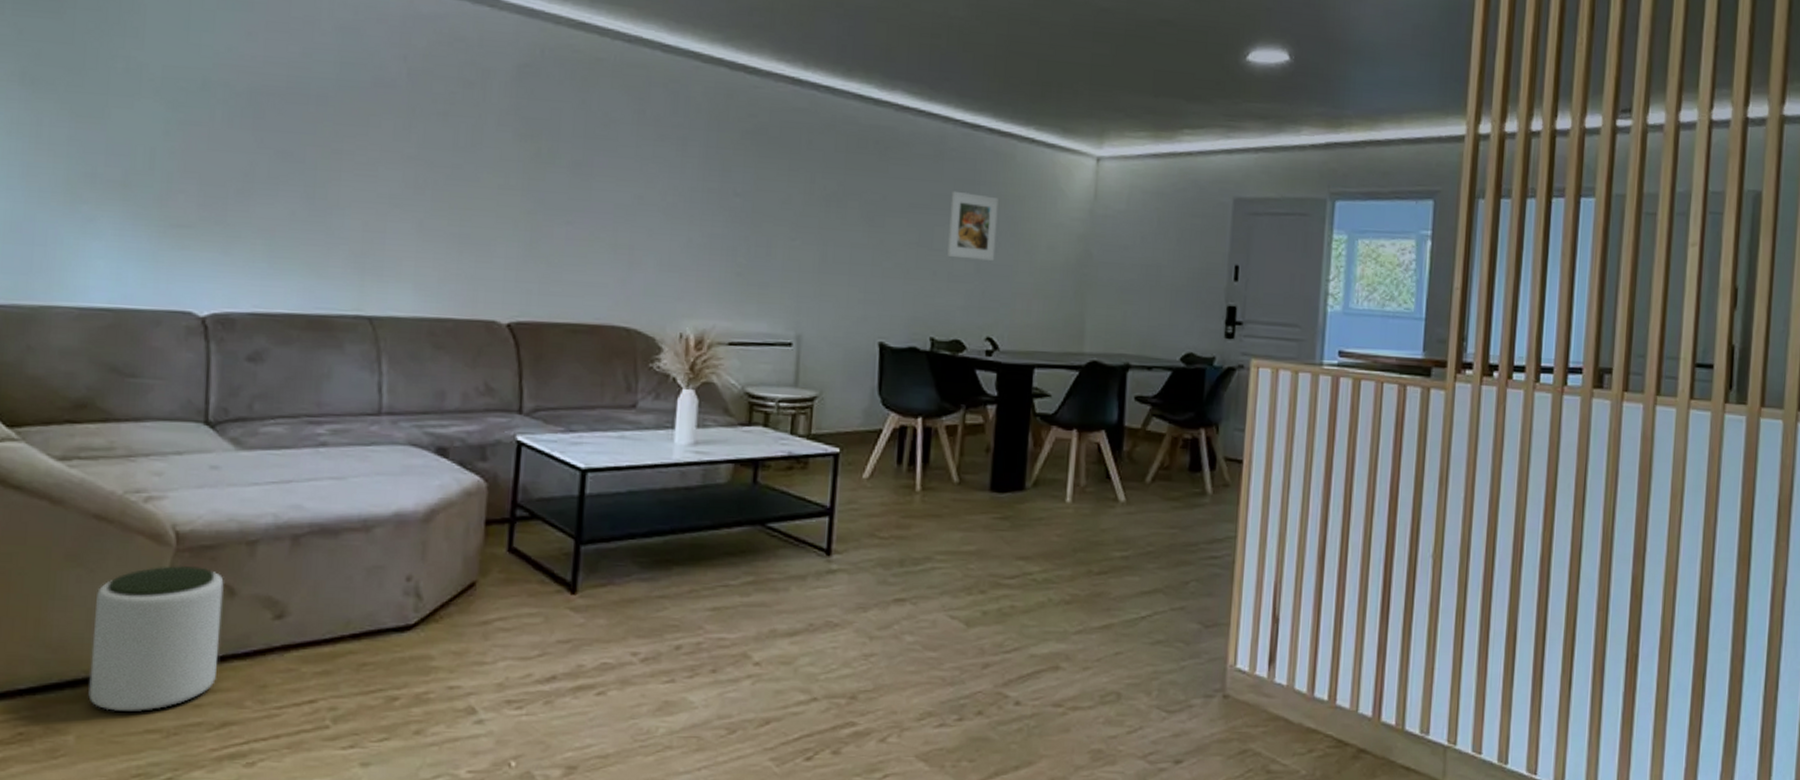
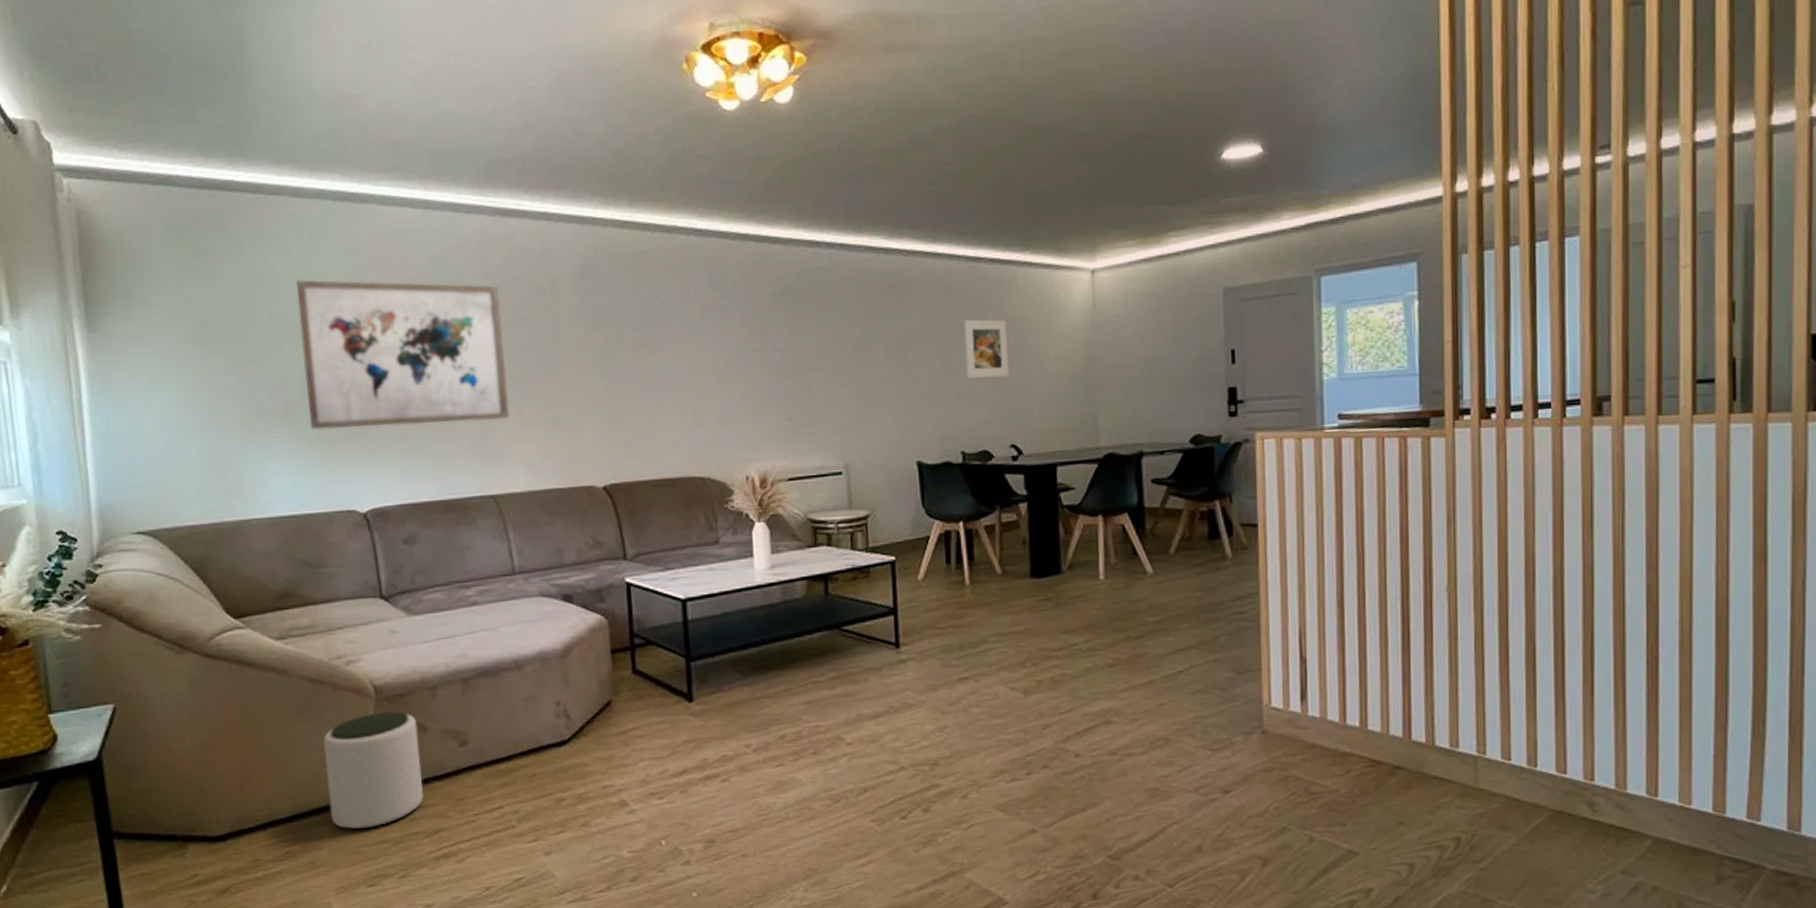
wall art: none [152,26,418,228] -> present [296,279,510,430]

